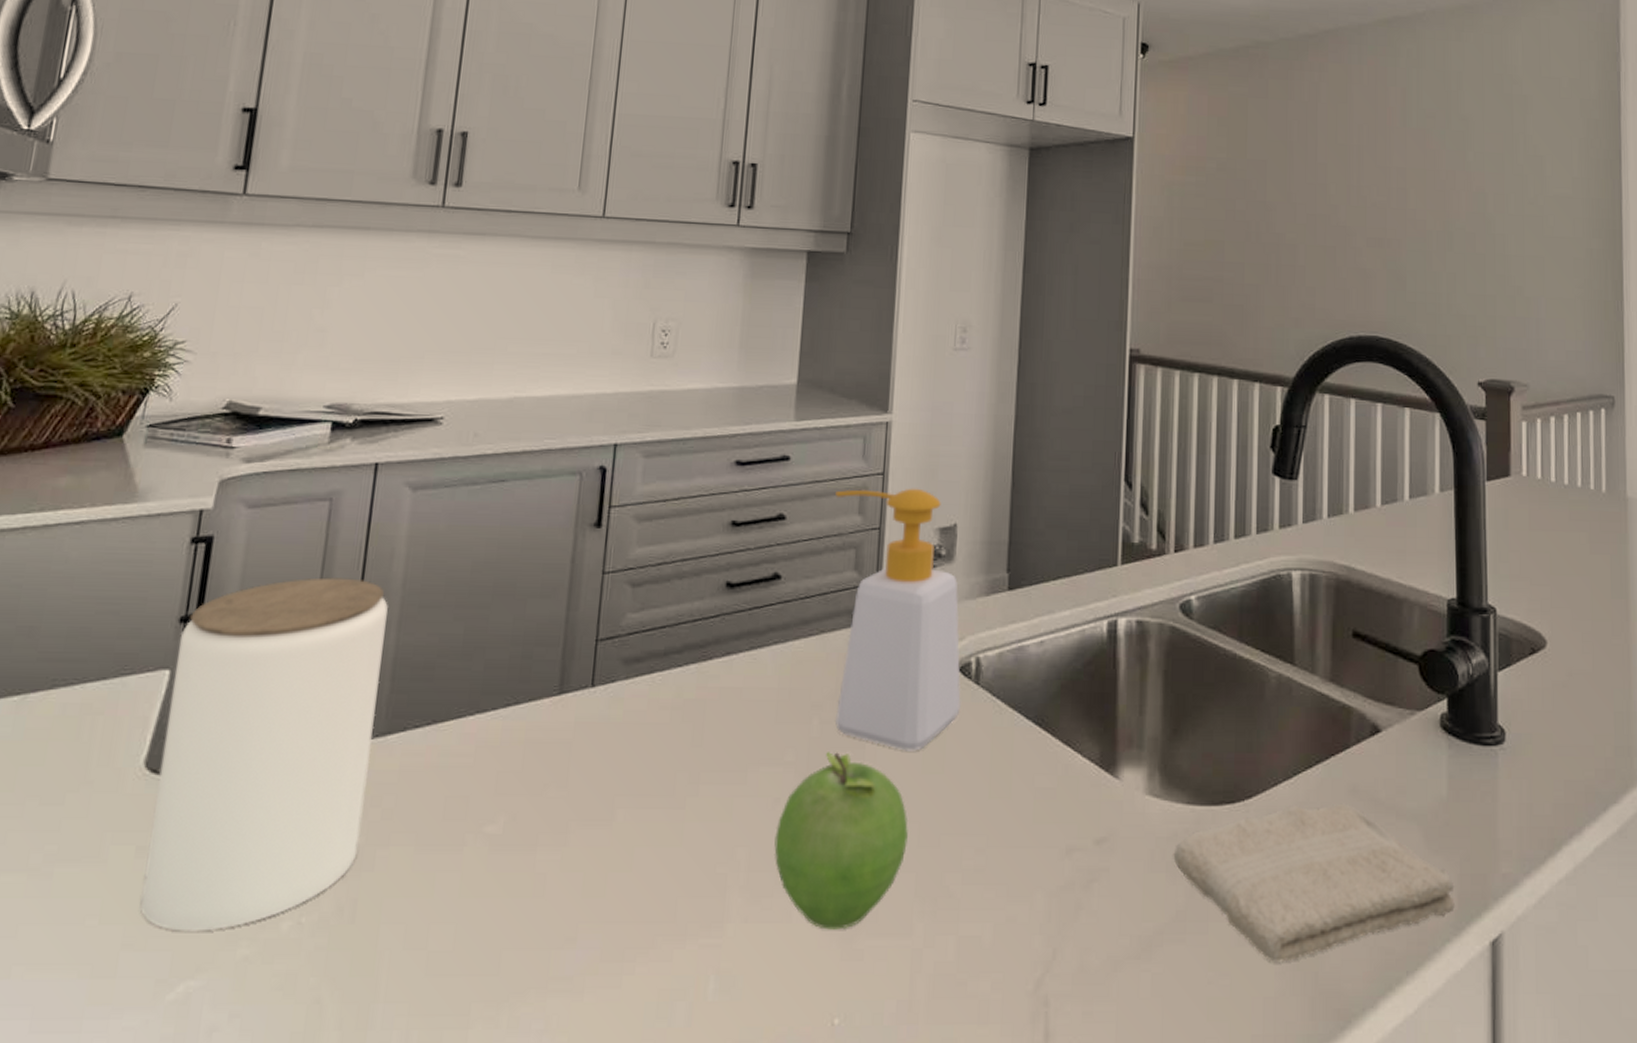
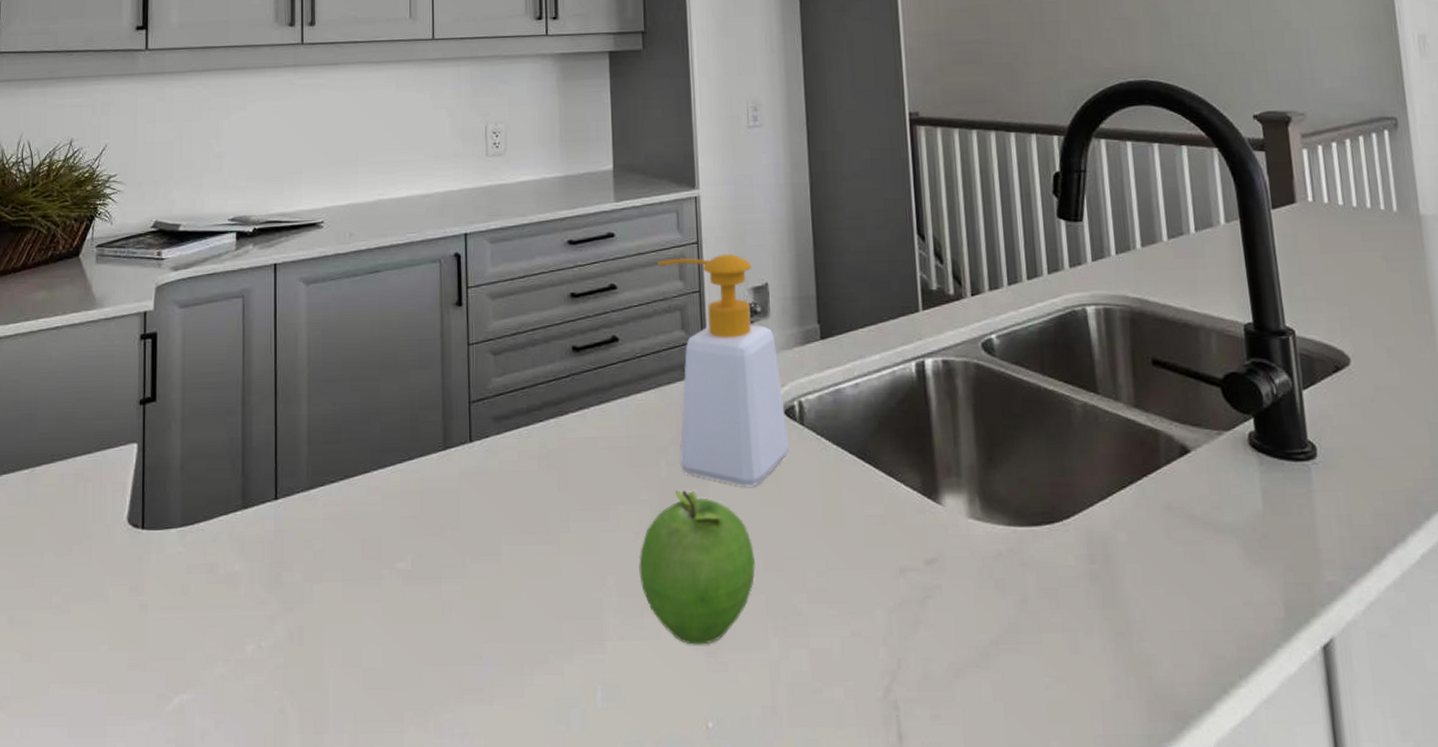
jar: present [140,577,388,932] -> none [138,361,299,655]
washcloth: present [1173,803,1455,962] -> none [1000,520,1282,669]

